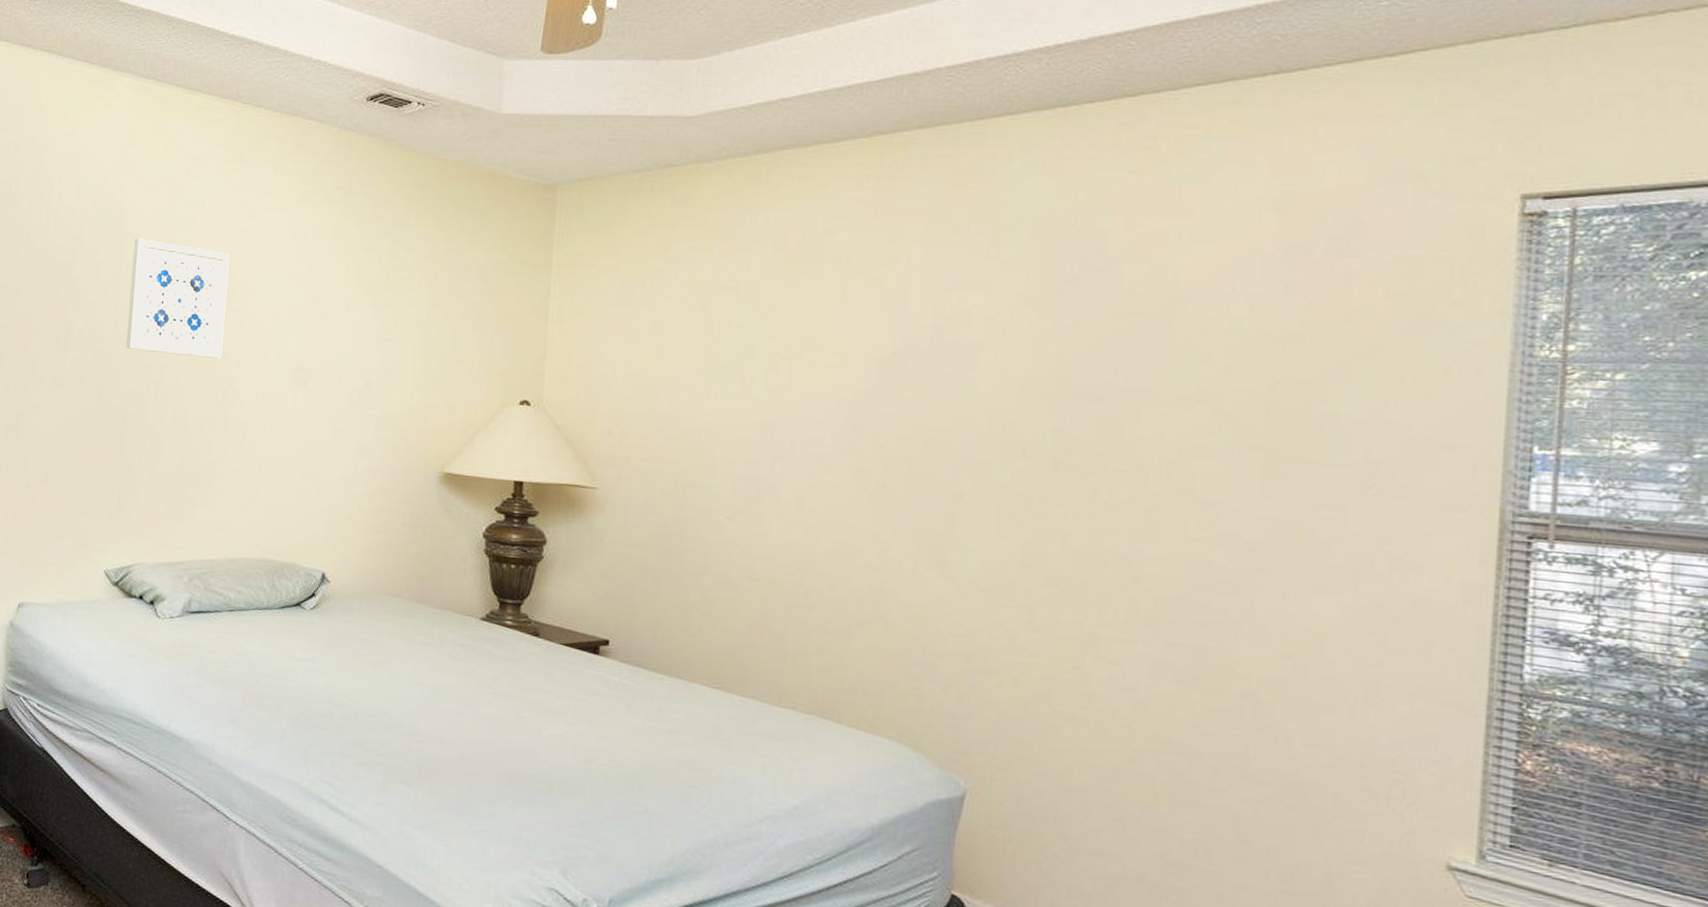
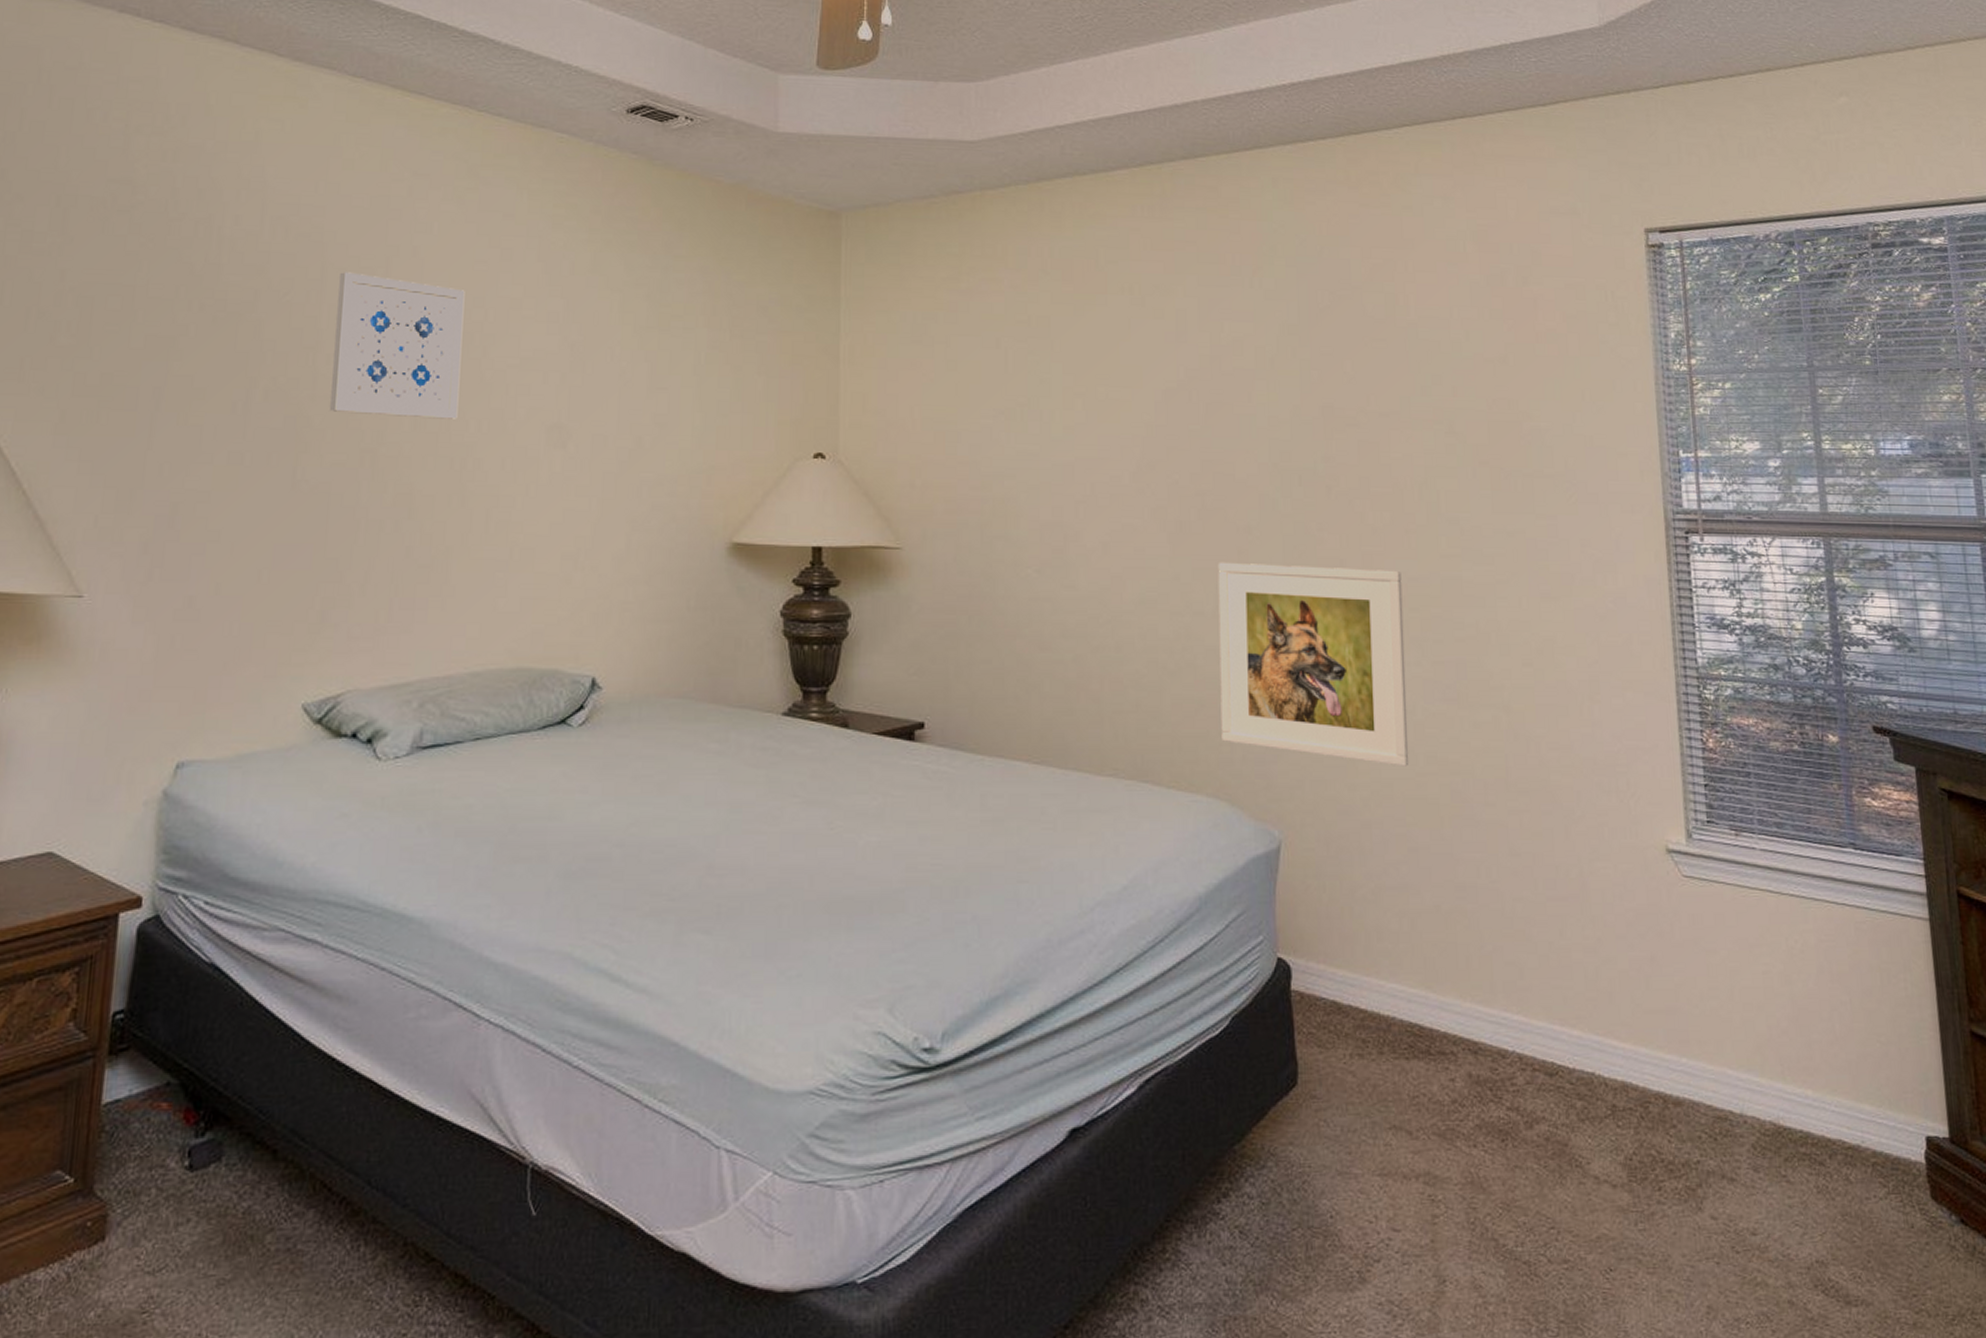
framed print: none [910,524,1137,741] -> present [1218,562,1409,767]

